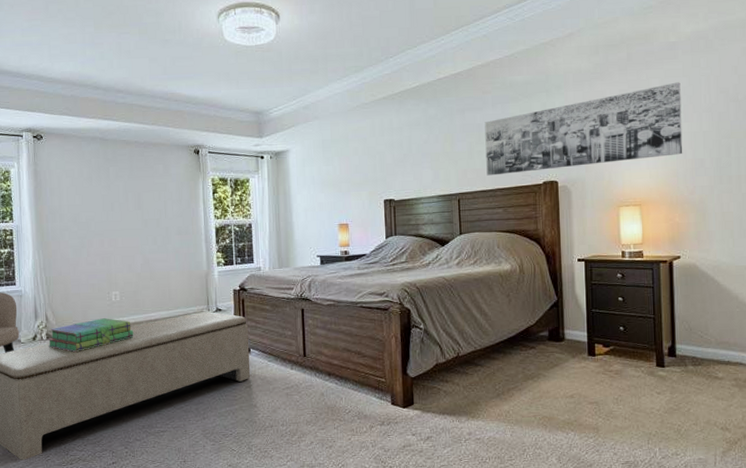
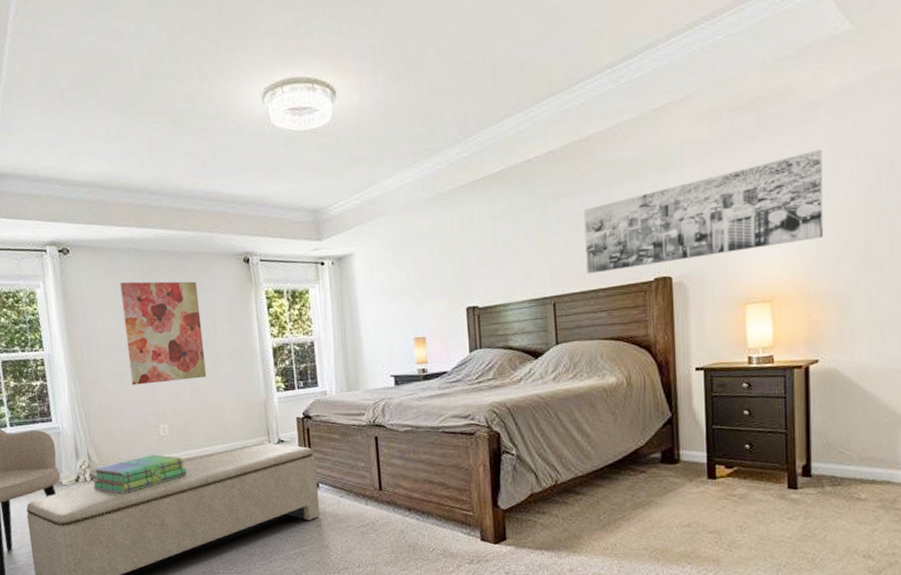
wall art: none [85,166,156,256] -> present [120,281,207,385]

